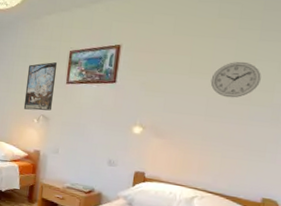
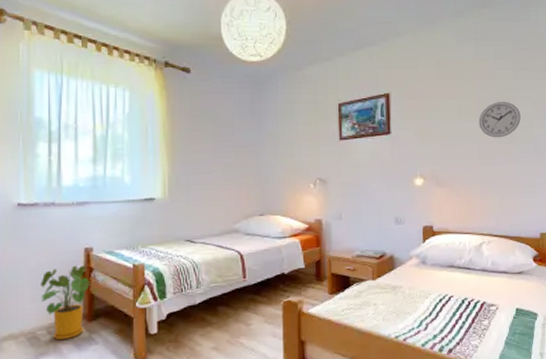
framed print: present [23,62,58,111] -> none [295,118,328,174]

